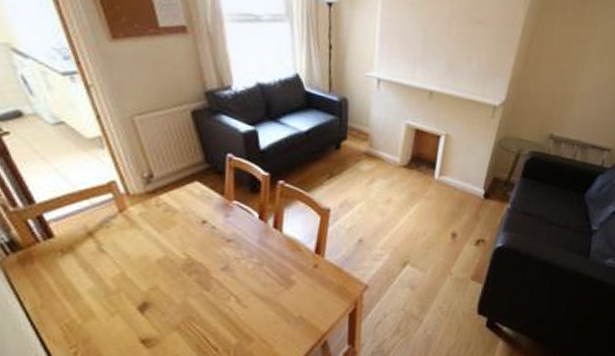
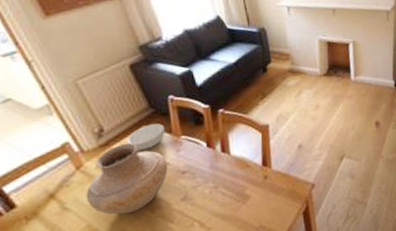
vase: none [124,195,214,270] -> present [86,143,168,215]
cereal bowl: none [175,180,217,207] -> present [127,123,165,151]

